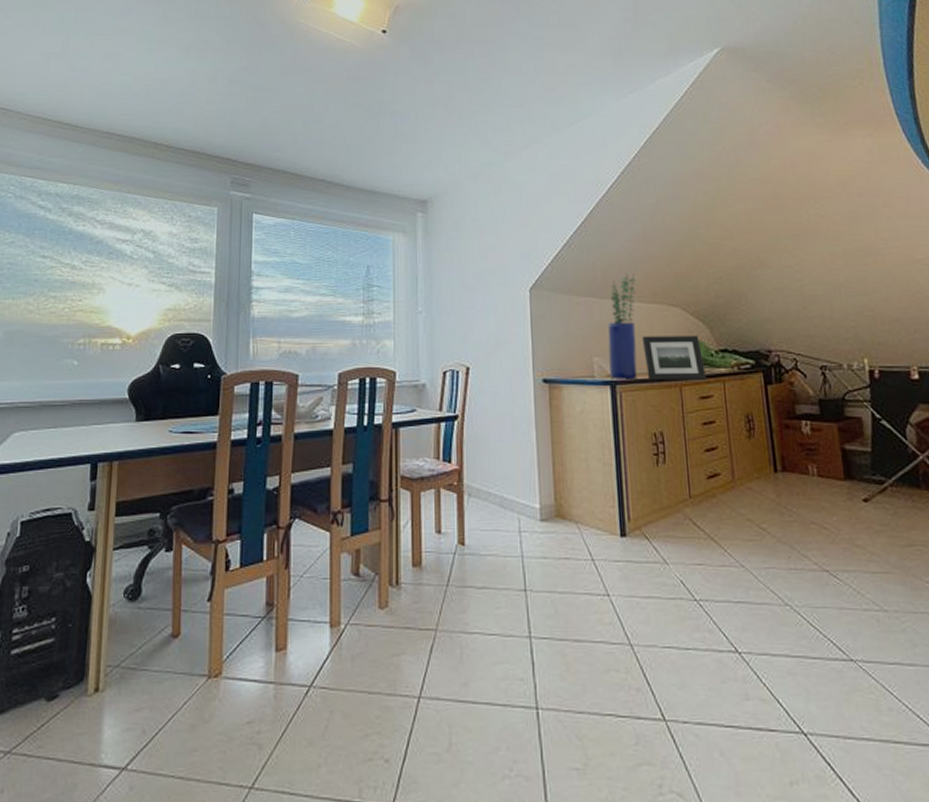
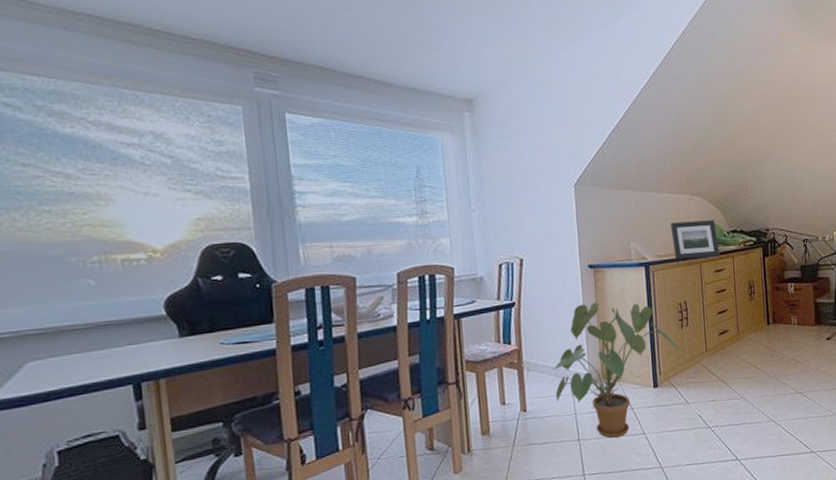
house plant: none [496,423,661,594] -> present [552,302,684,438]
vase: present [607,273,638,381] -> none [642,167,667,262]

